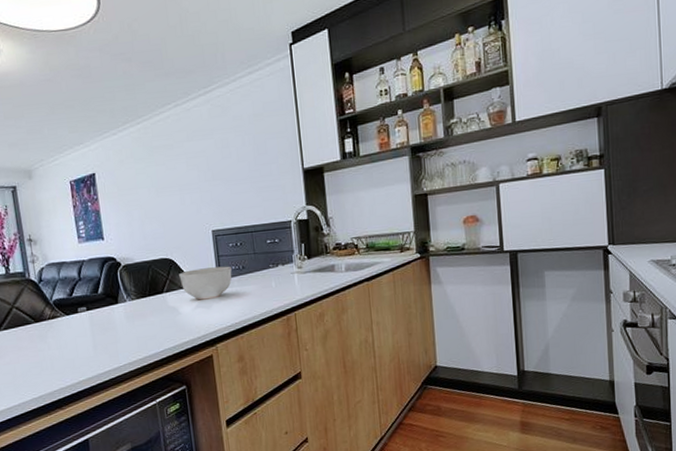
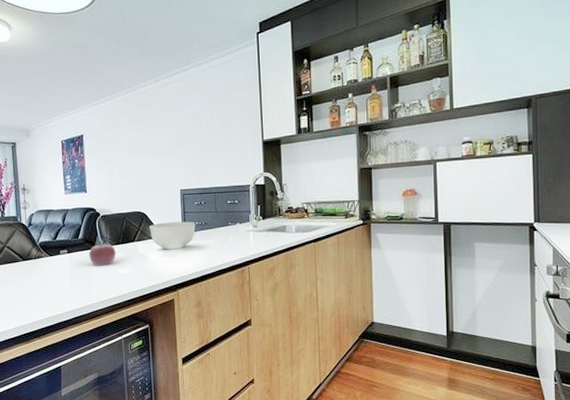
fruit: none [111,293,143,324] -> present [89,240,116,266]

